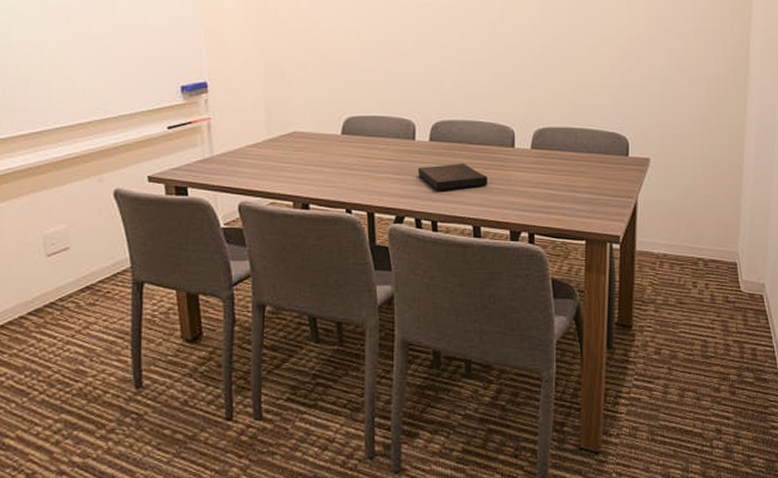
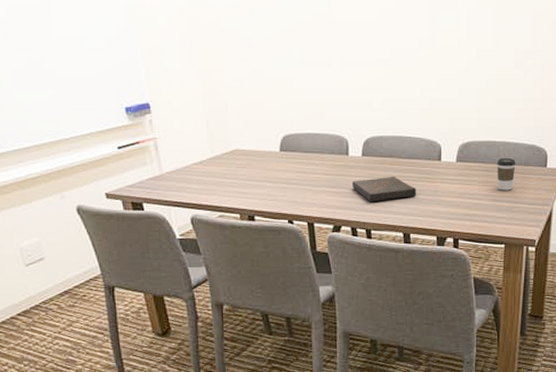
coffee cup: none [574,146,595,181] -> present [496,158,516,191]

